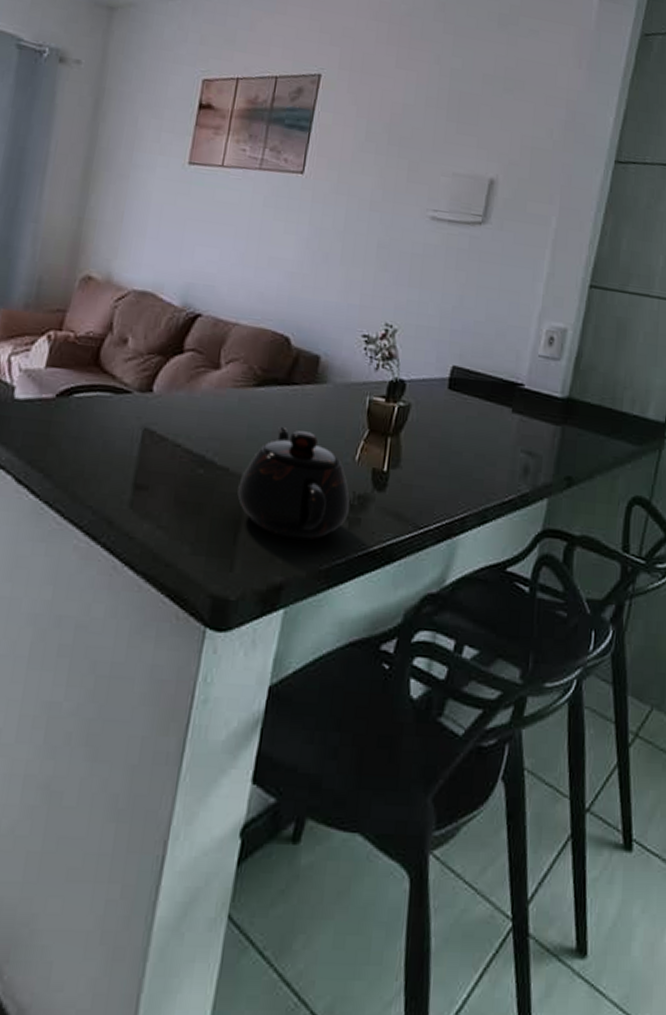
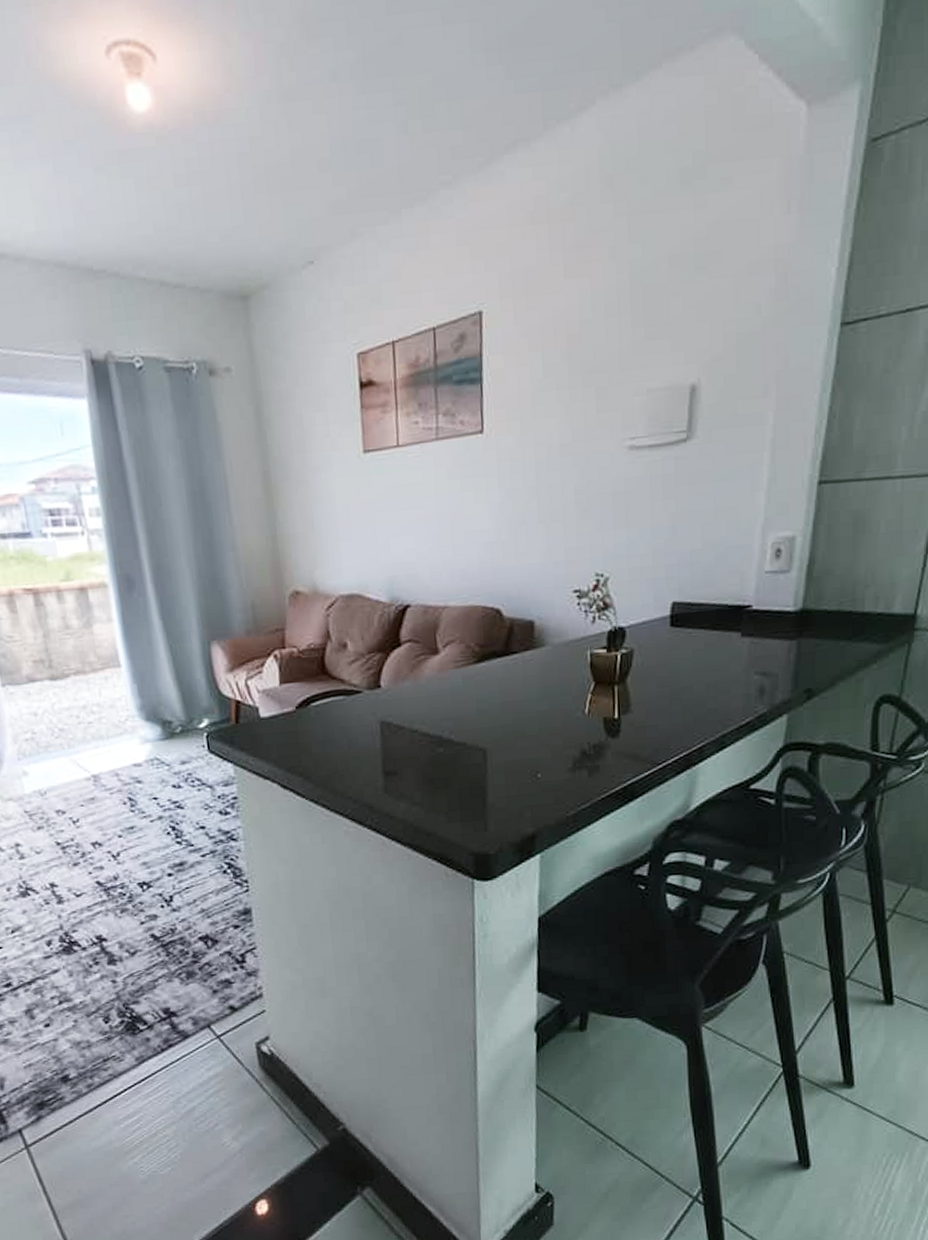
teapot: present [237,426,350,540] -> none [478,695,586,795]

